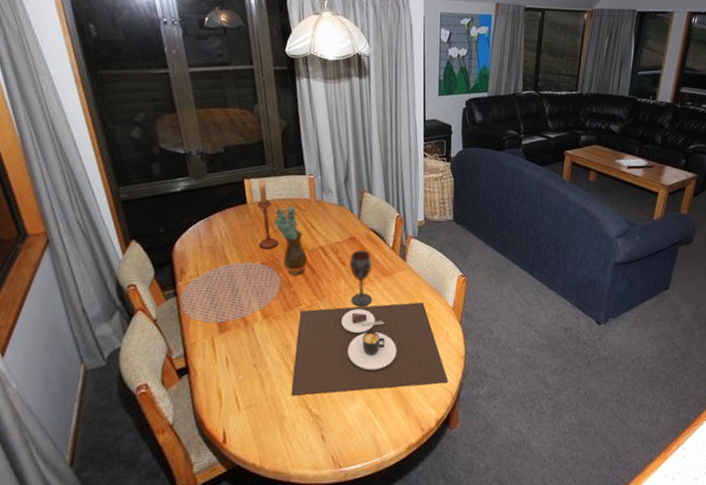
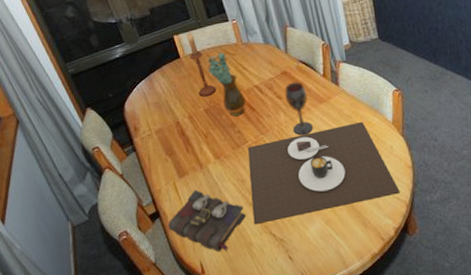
place mat: present [180,261,281,323] -> none [139,110,226,171]
book: none [195,348,284,422] -> present [168,189,246,252]

